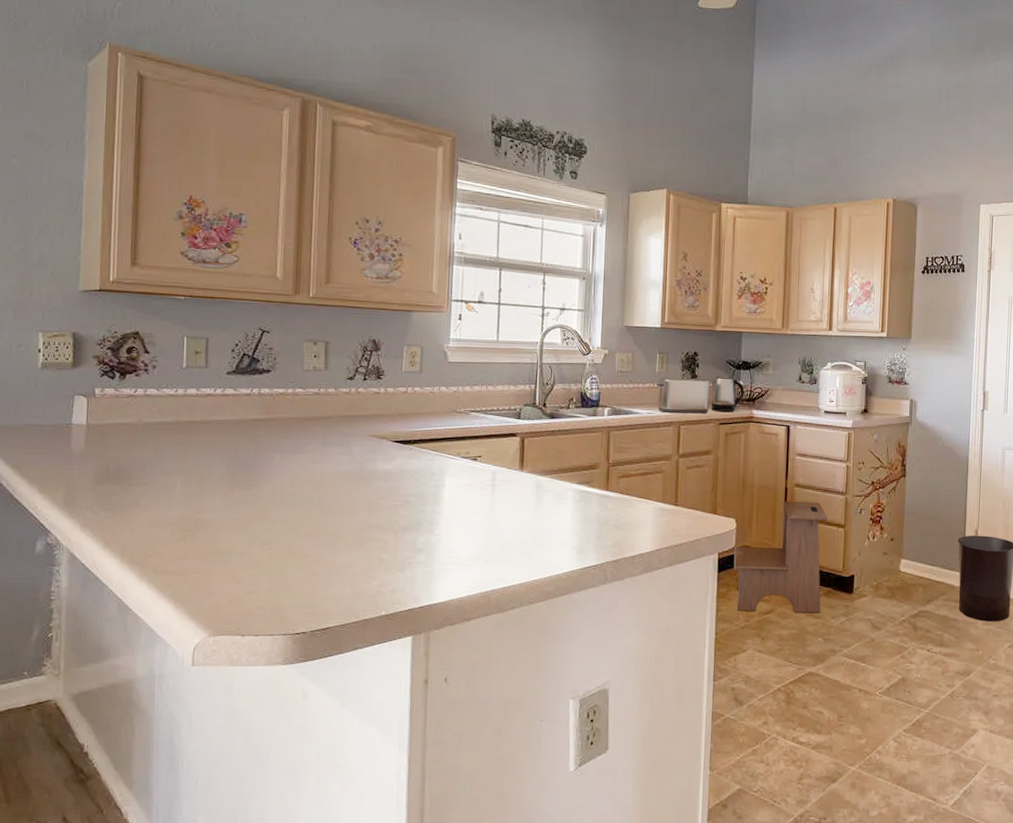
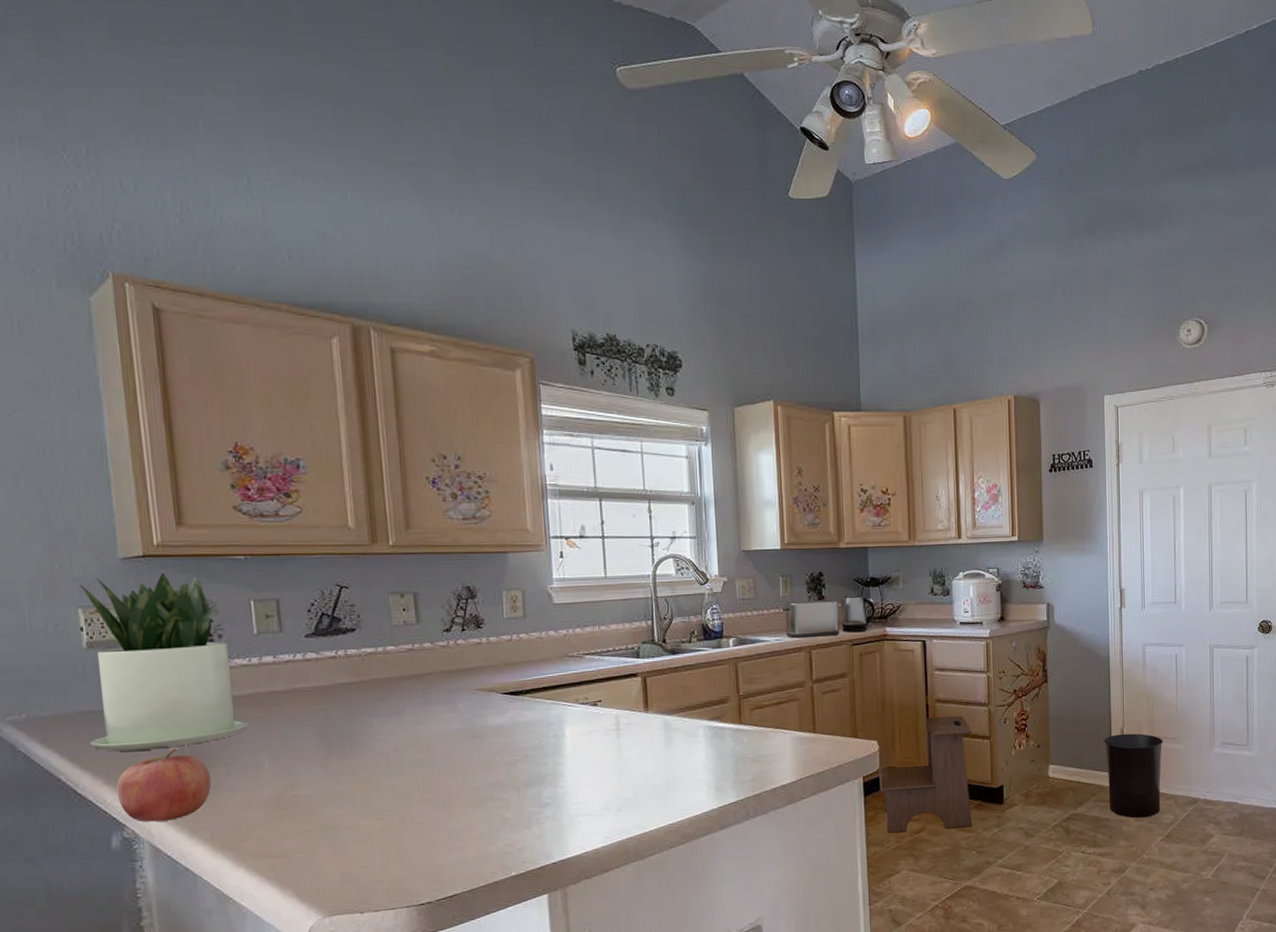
planter: none [31,307,168,465] -> present [79,573,249,752]
fruit: none [48,465,129,531] -> present [117,748,212,822]

